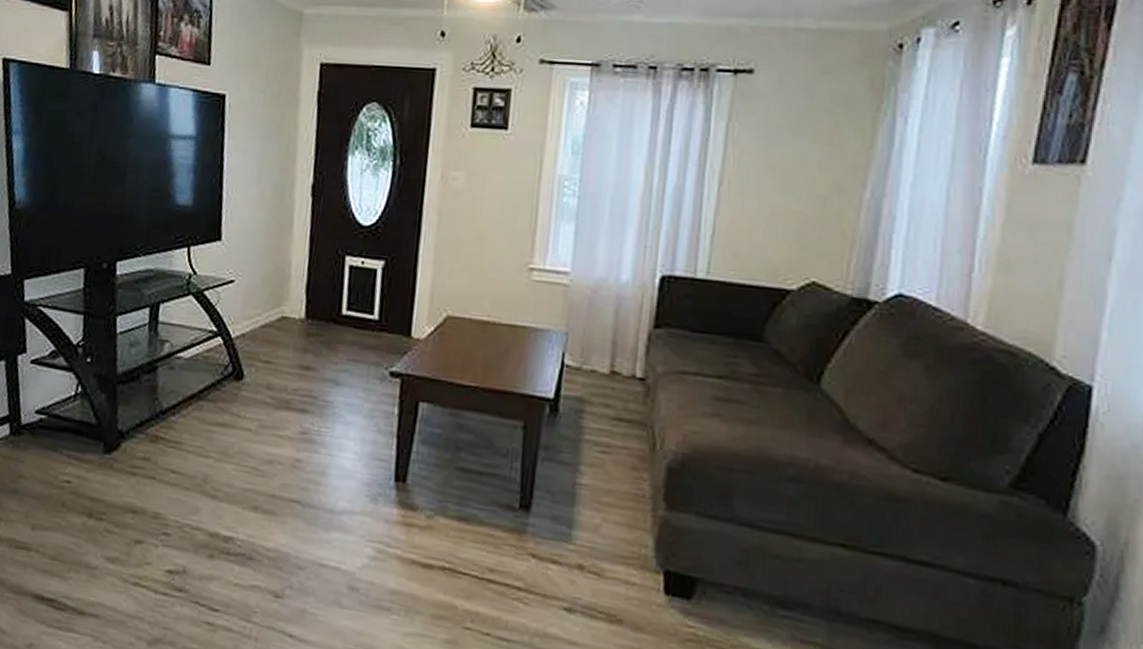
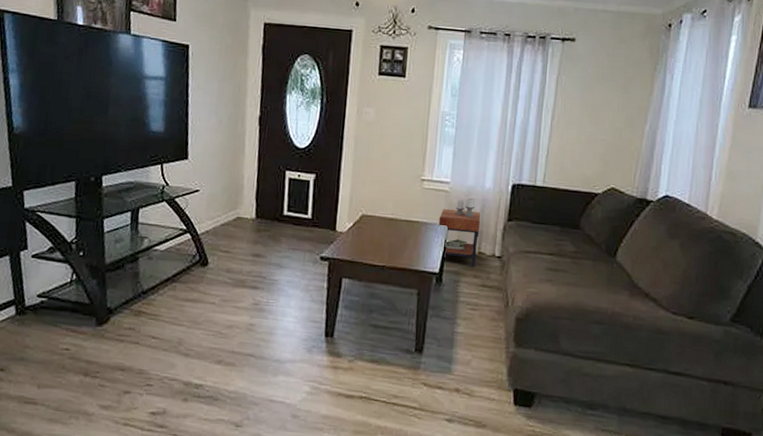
side table: none [553,295,615,393] -> present [438,198,481,267]

